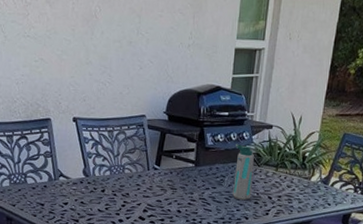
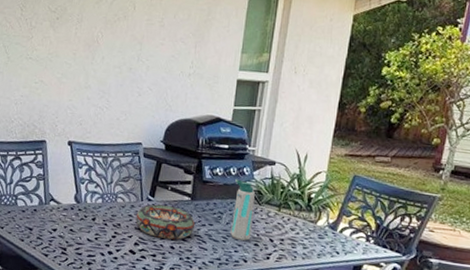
decorative bowl: none [143,172,200,204] -> present [135,204,196,240]

